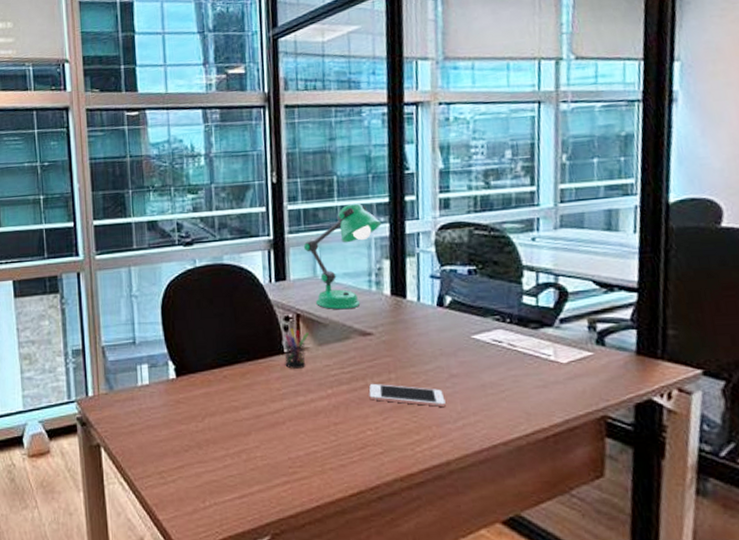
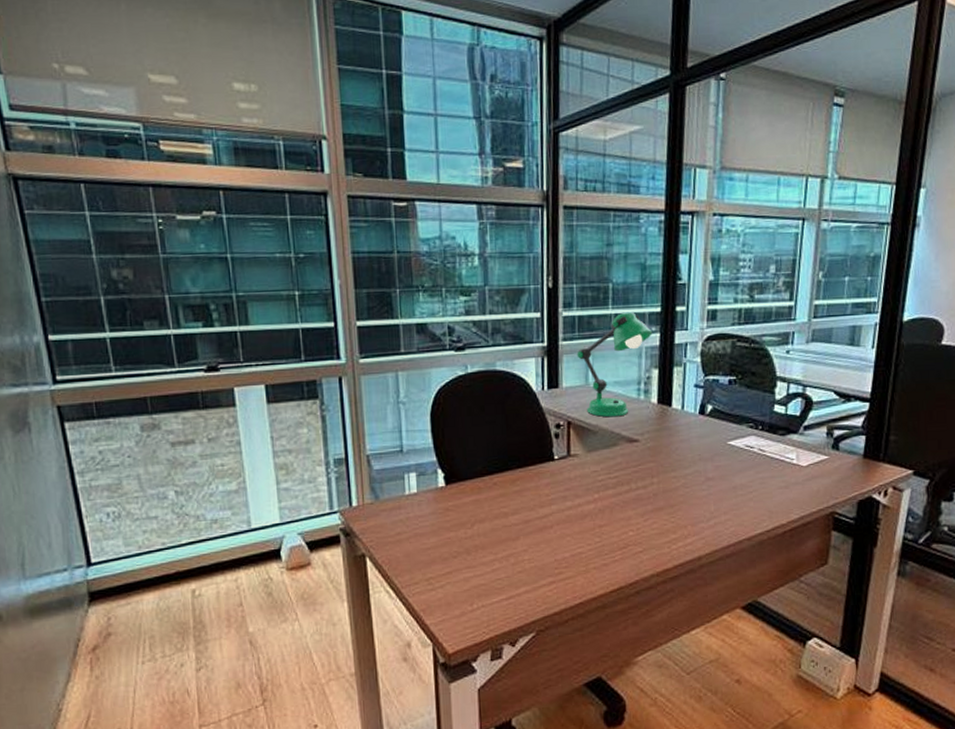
pen holder: present [284,328,309,369] -> none [554,435,579,475]
cell phone: present [369,383,446,408] -> none [632,487,701,509]

